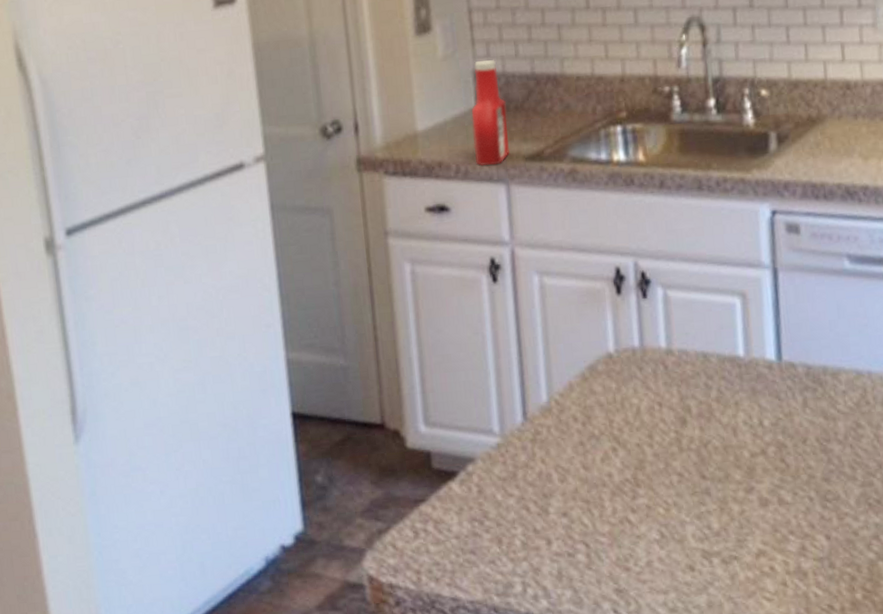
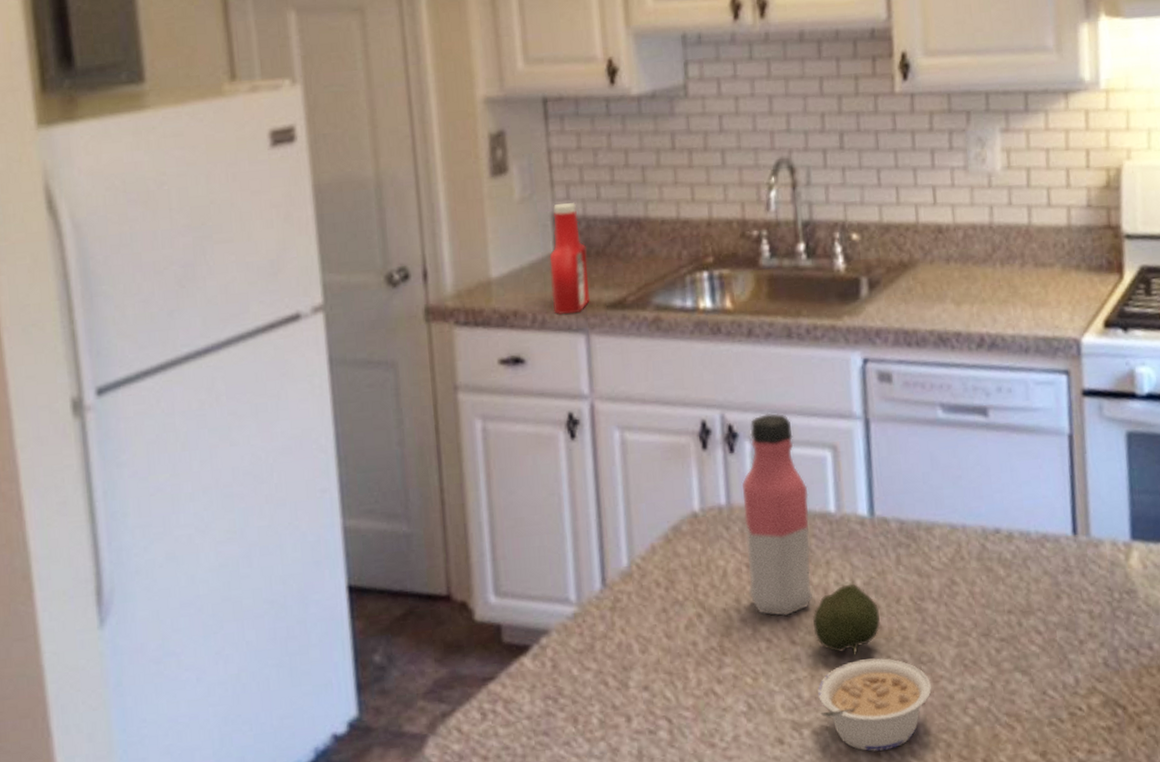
water bottle: none [654,261,723,453] -> present [741,413,813,617]
fruit: none [721,424,787,492] -> present [812,583,880,657]
legume: none [727,494,837,581] -> present [818,658,932,752]

